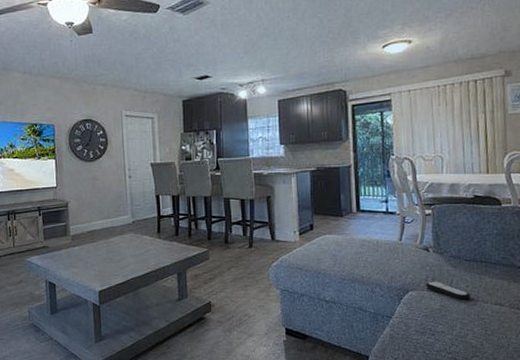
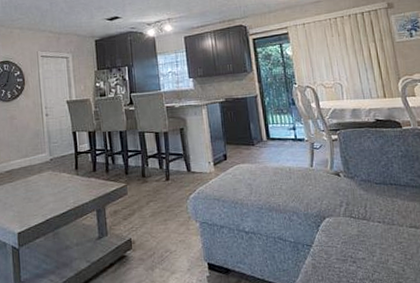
remote control: present [425,281,470,300] -> none [340,206,385,224]

